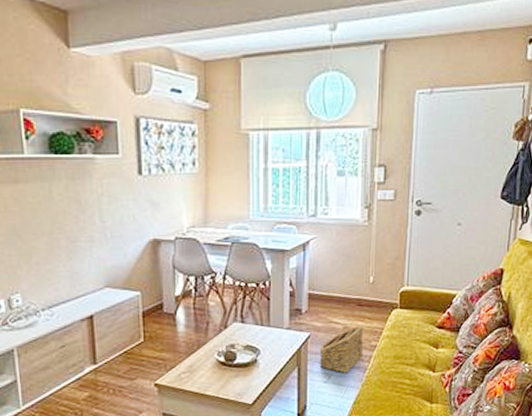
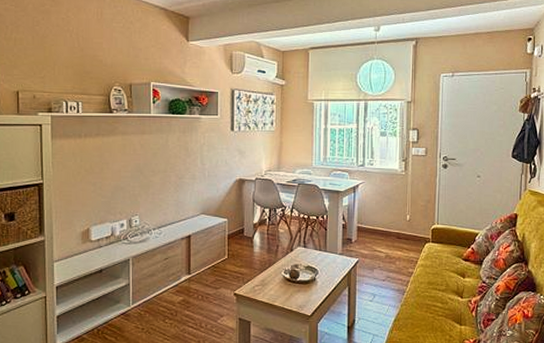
basket: present [319,325,364,373] -> none [366,255,402,294]

